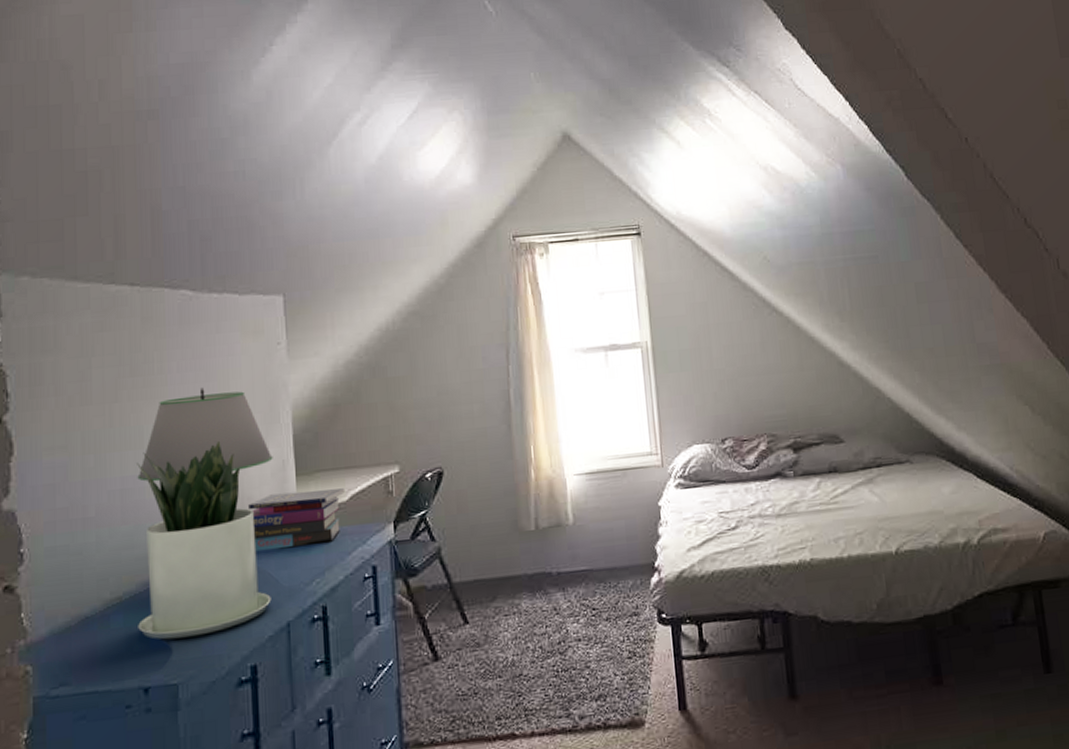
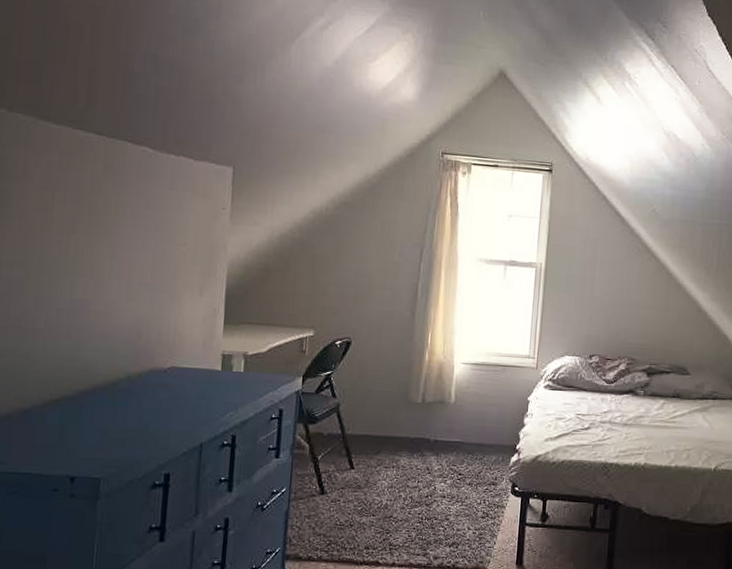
table lamp: present [137,387,273,482] -> none [84,235,206,311]
planter: present [137,440,272,640] -> none [71,281,190,442]
books: present [249,488,346,552] -> none [179,336,265,384]

